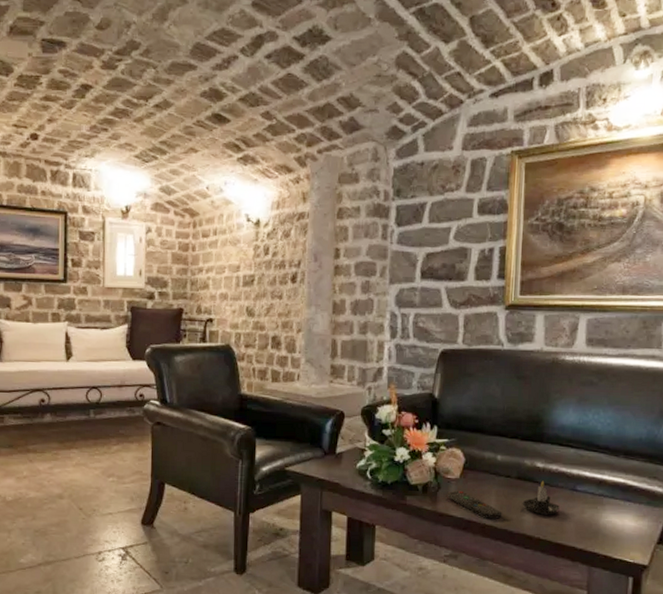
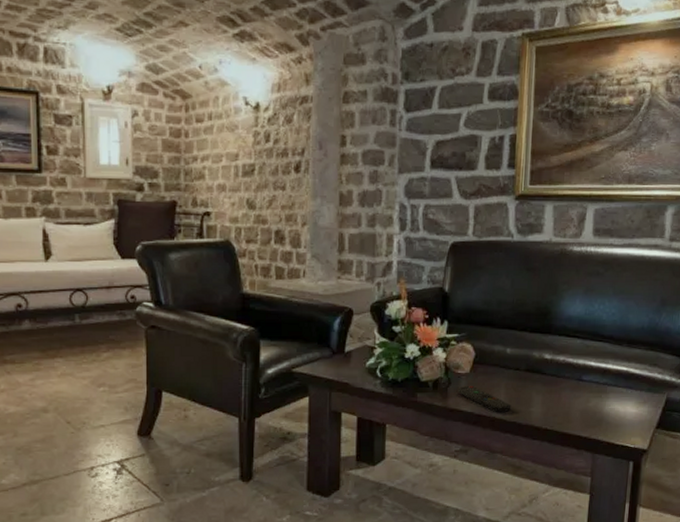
candle: present [522,480,560,515] -> none [530,372,566,406]

